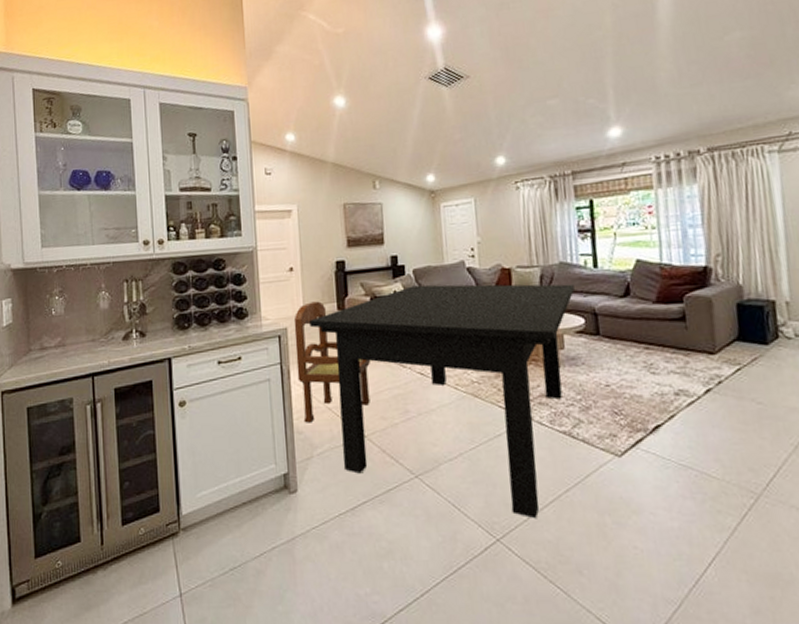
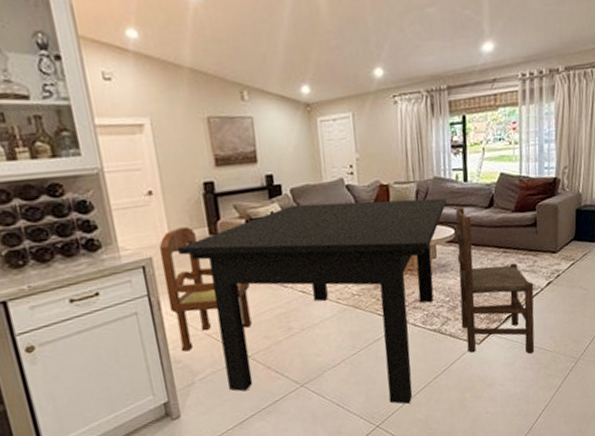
dining chair: none [585,295,695,479] -> present [456,207,535,354]

